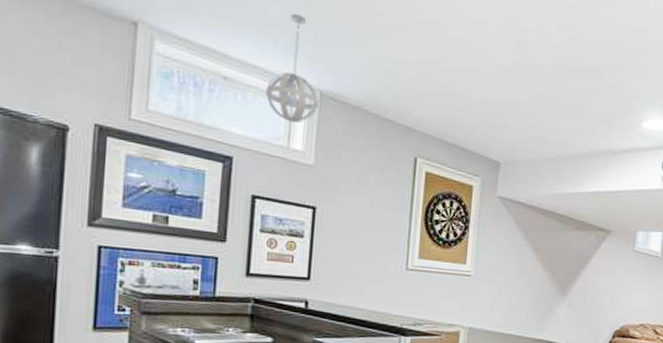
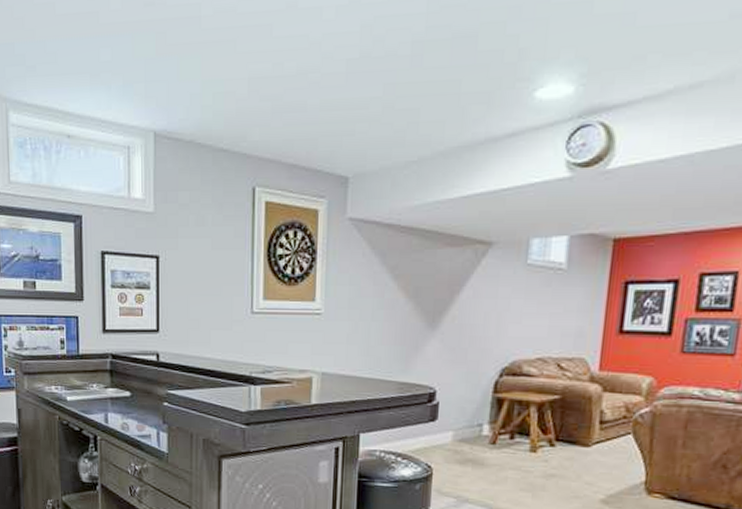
pendant light: present [265,14,319,124] -> none [104,53,153,171]

